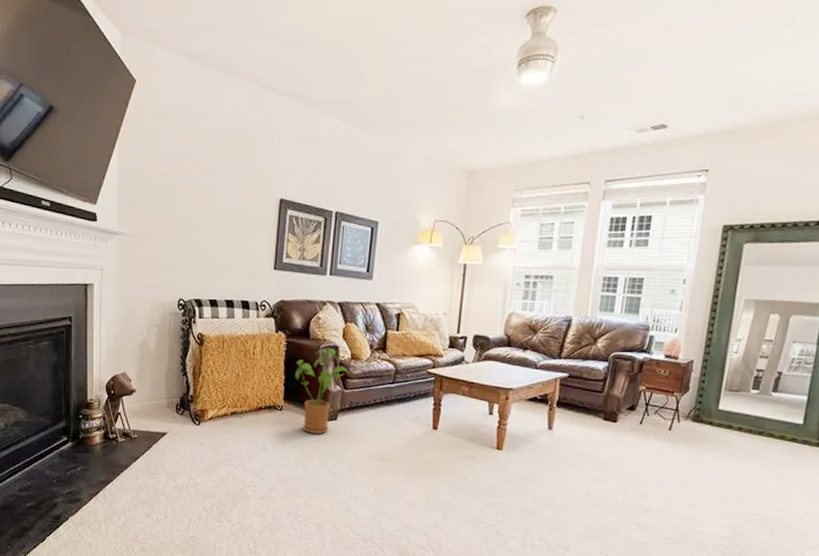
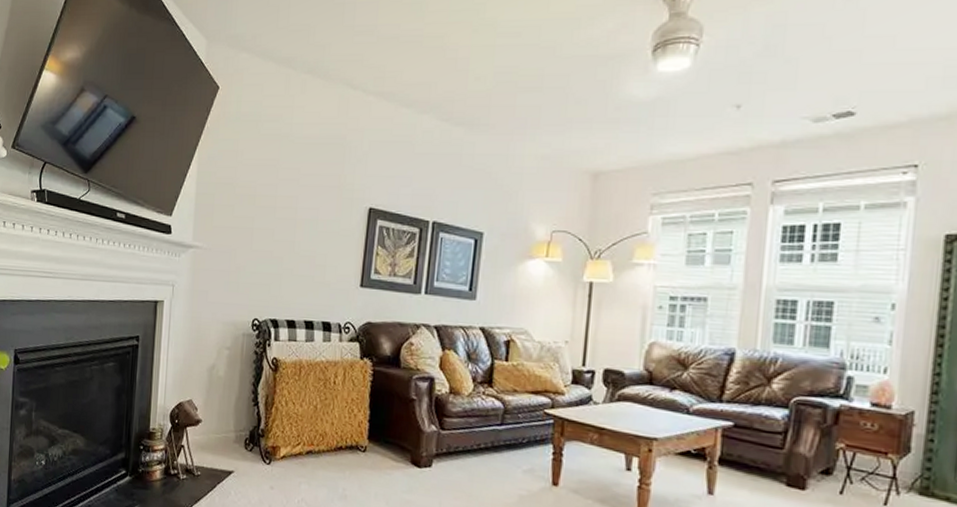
house plant: present [295,348,349,434] -> none [382,379,447,484]

